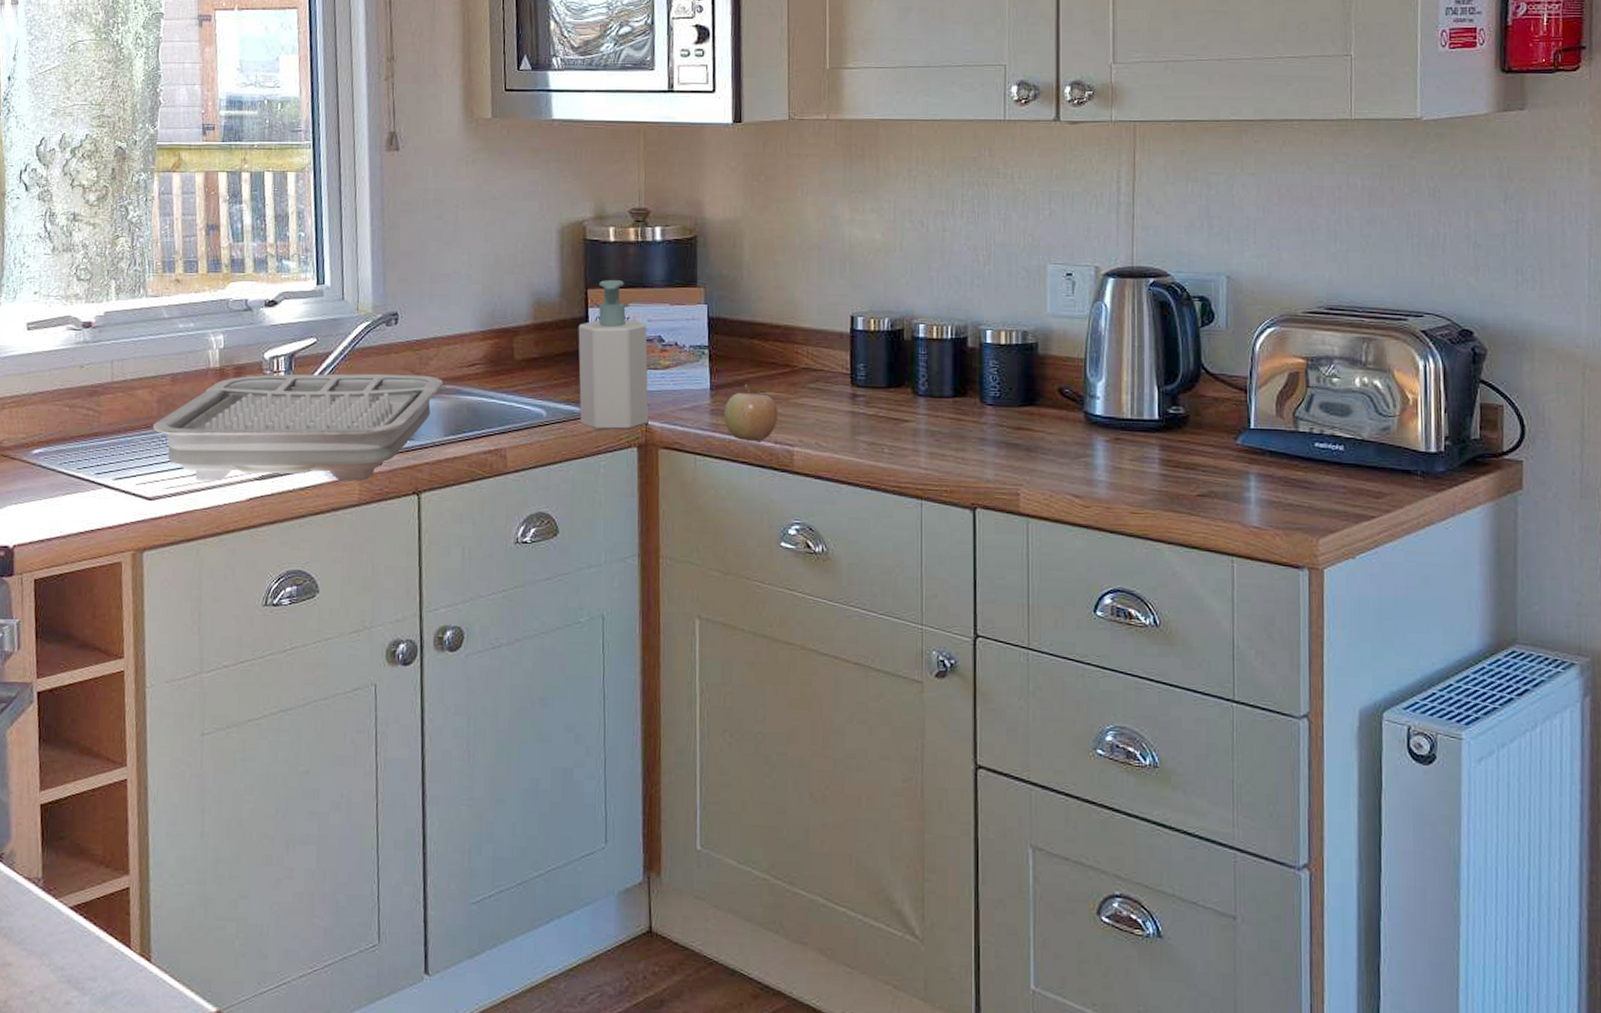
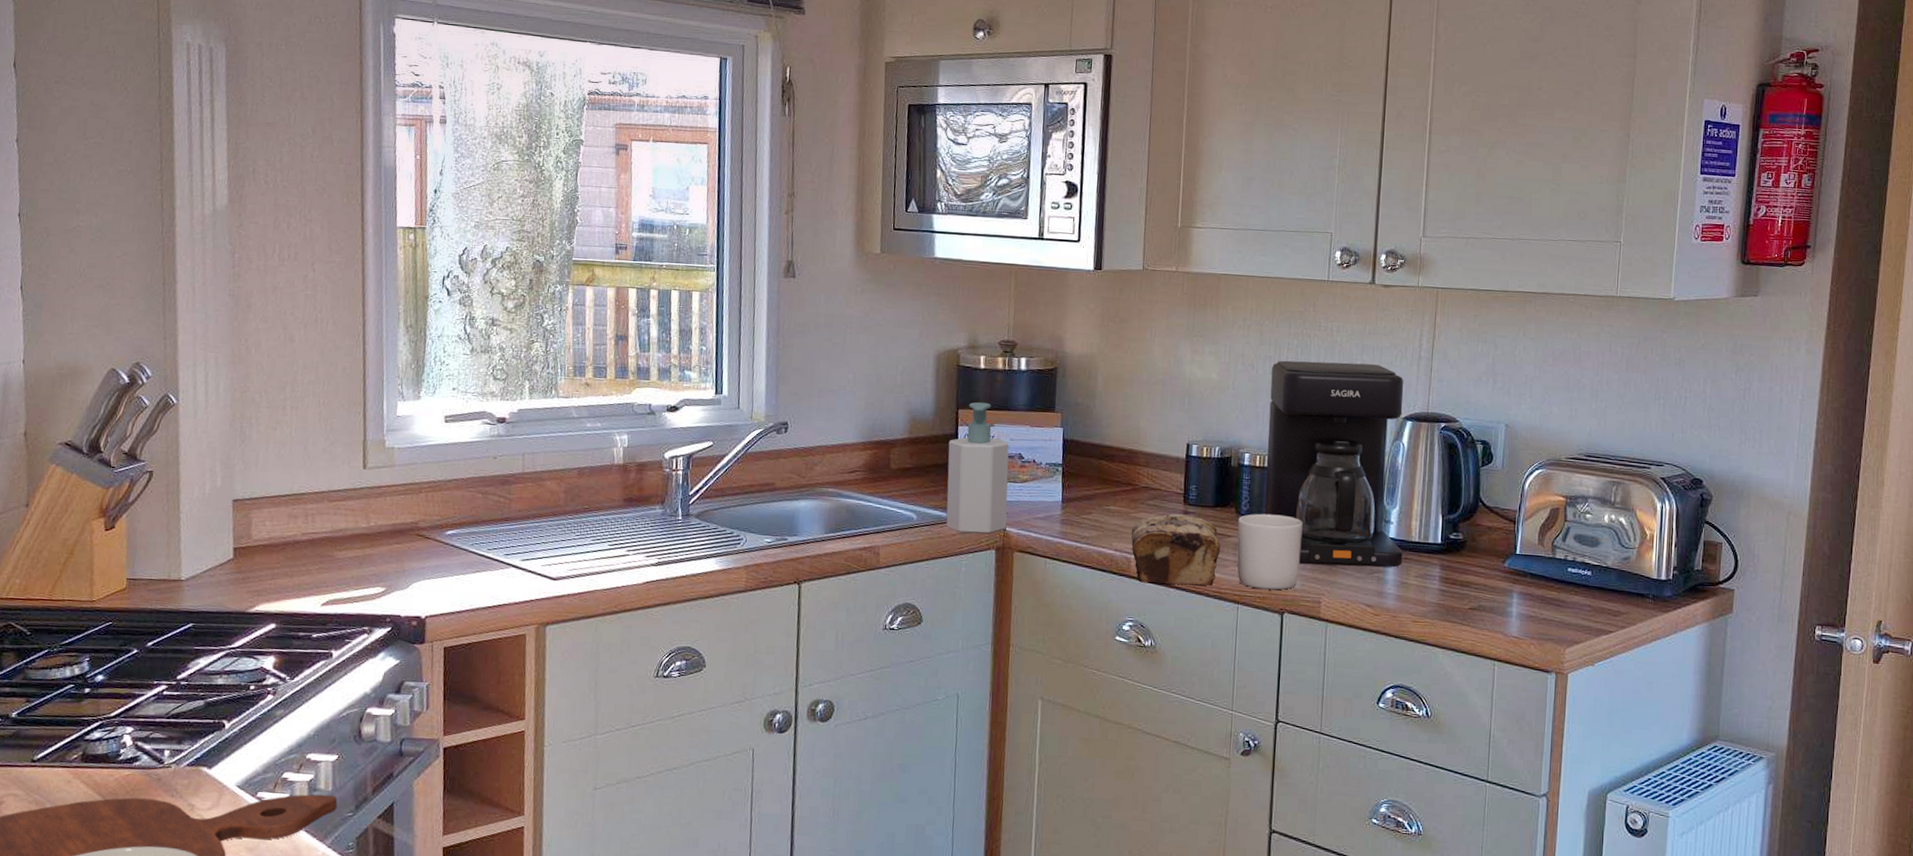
dish rack: present [152,373,444,482] -> none [559,472,826,571]
fruit: present [724,384,778,441] -> none [1072,498,1120,549]
bread loaf: none [792,397,898,480] -> present [1131,513,1221,586]
mug: none [916,393,992,482] -> present [1237,513,1303,590]
coffee maker: none [945,213,1114,451] -> present [1264,360,1404,568]

